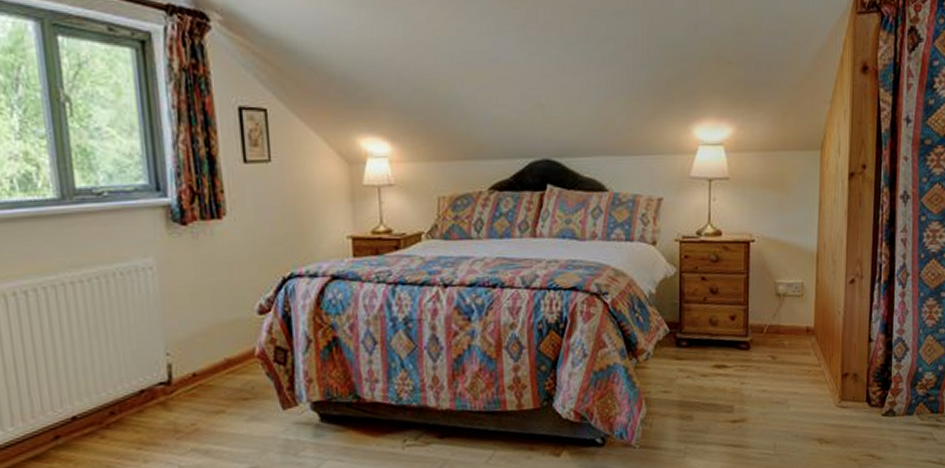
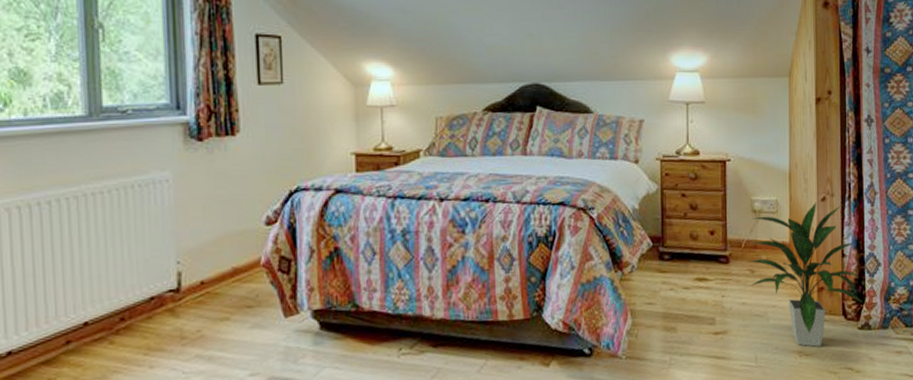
indoor plant: none [768,284,889,434] -> present [746,202,863,347]

